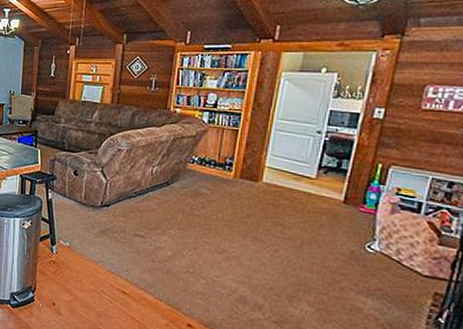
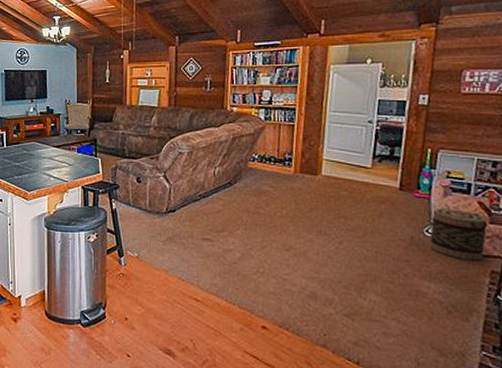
basket: none [371,225,436,281] -> present [429,208,488,261]

